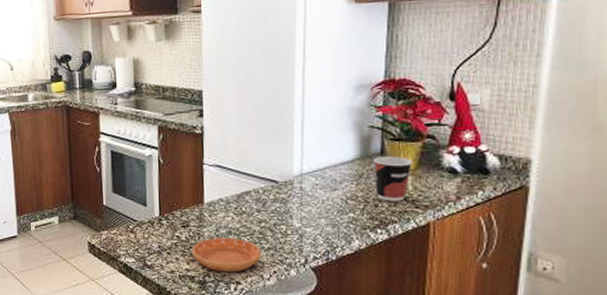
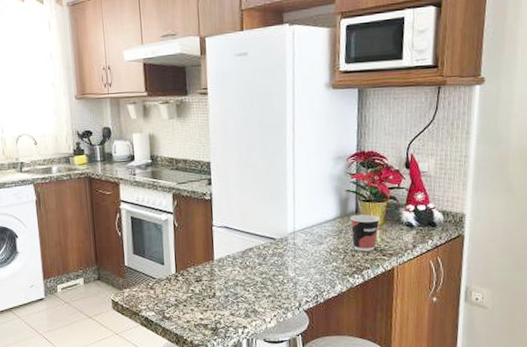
saucer: present [191,237,261,273] -> none [204,288,263,319]

